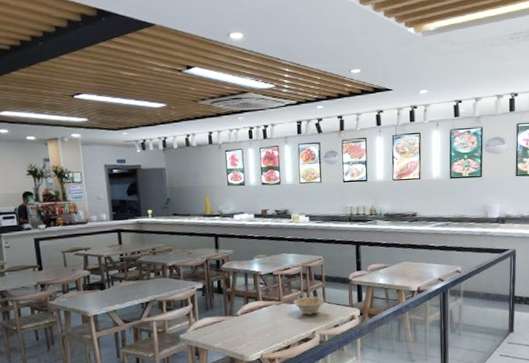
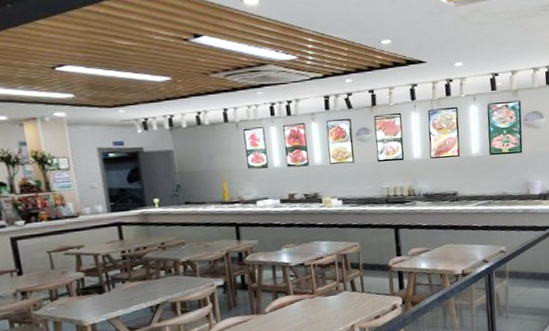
dish: present [293,296,325,315] -> none [329,286,364,308]

